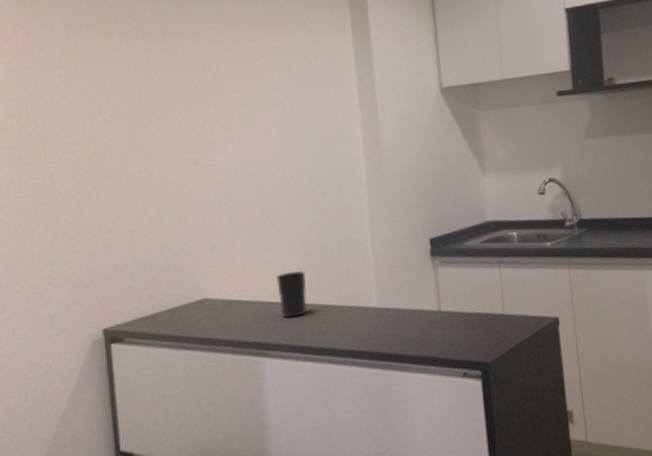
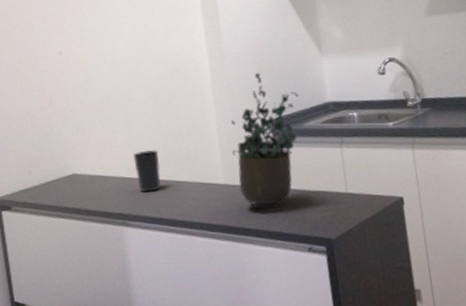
potted plant: none [386,189,460,333] -> present [231,72,299,209]

